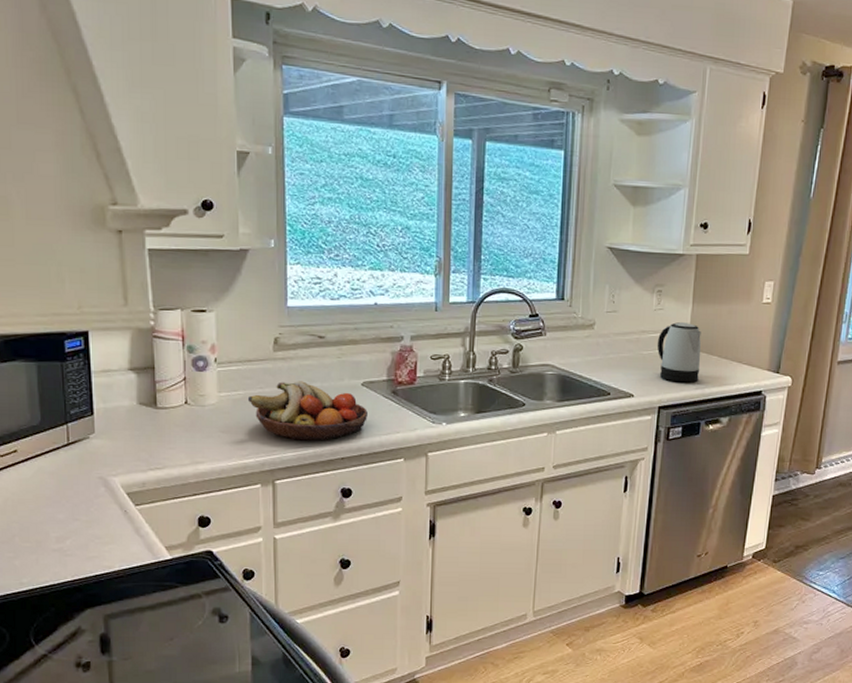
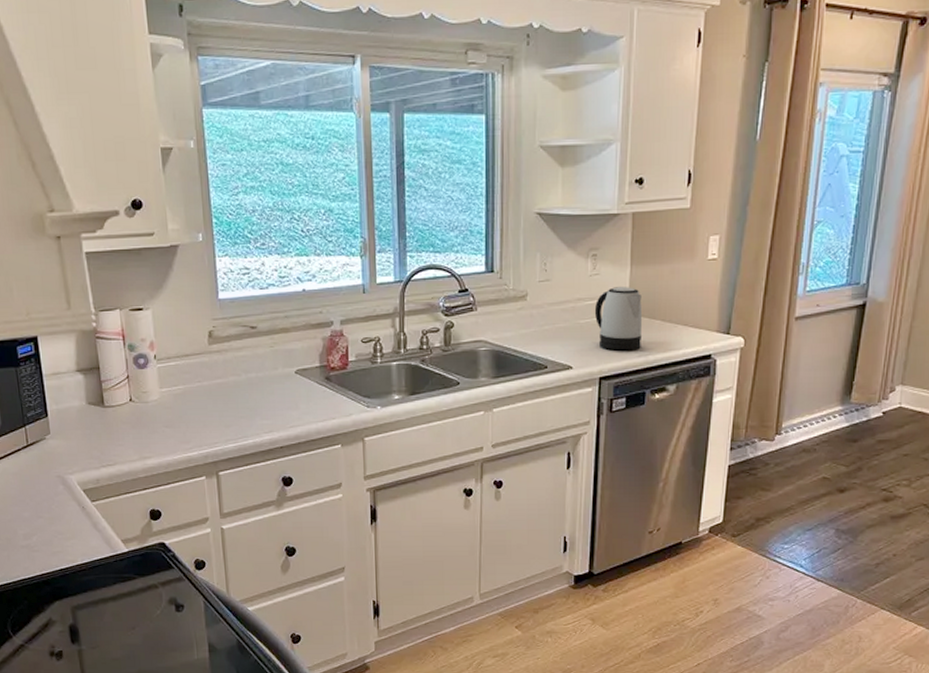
fruit bowl: present [247,381,368,441] -> none [187,372,303,432]

